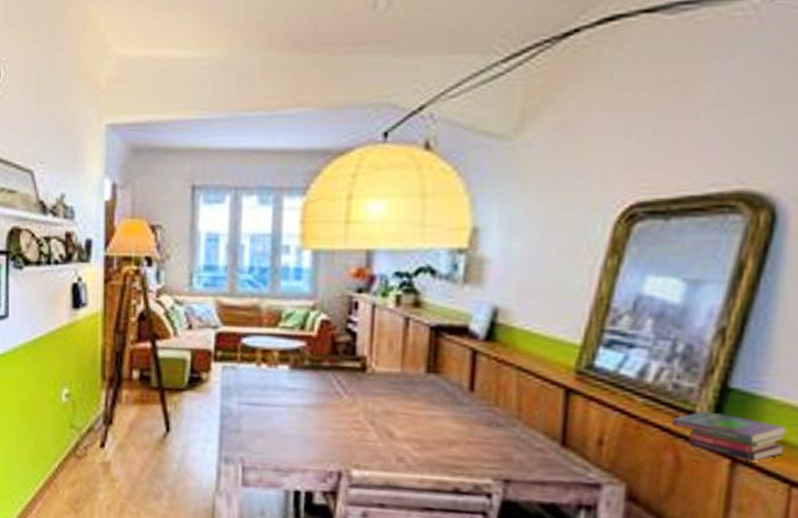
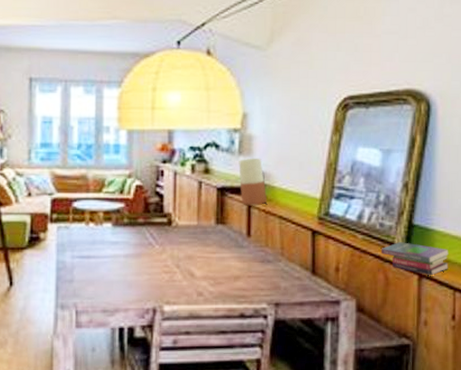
vase: none [462,288,502,352] -> present [238,158,268,206]

